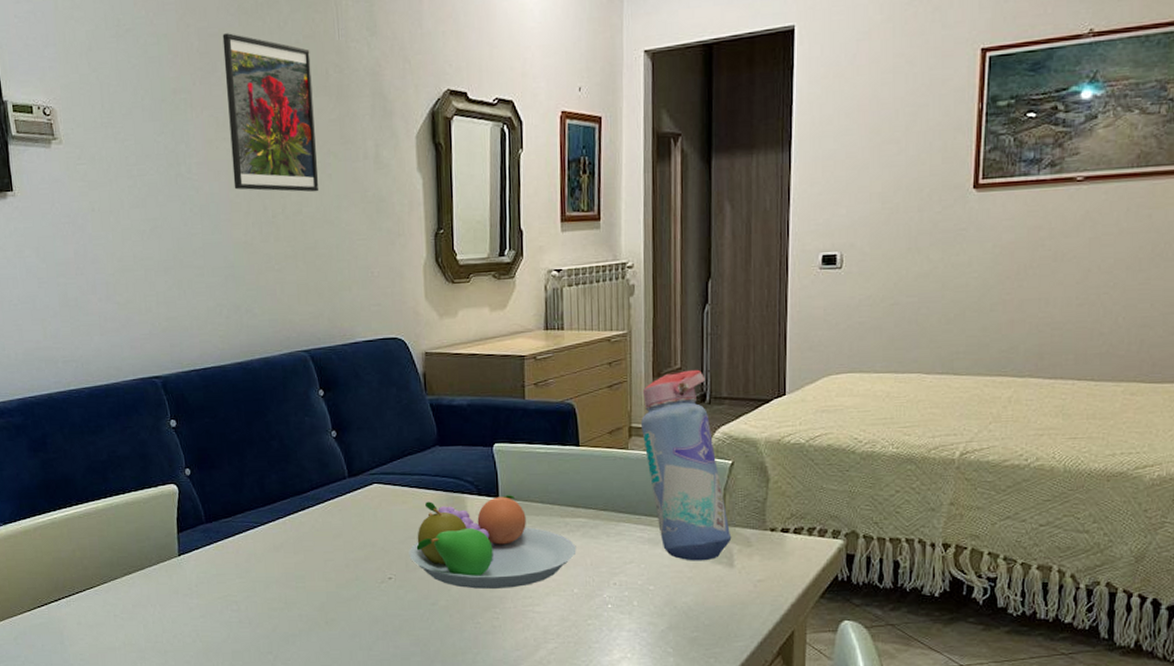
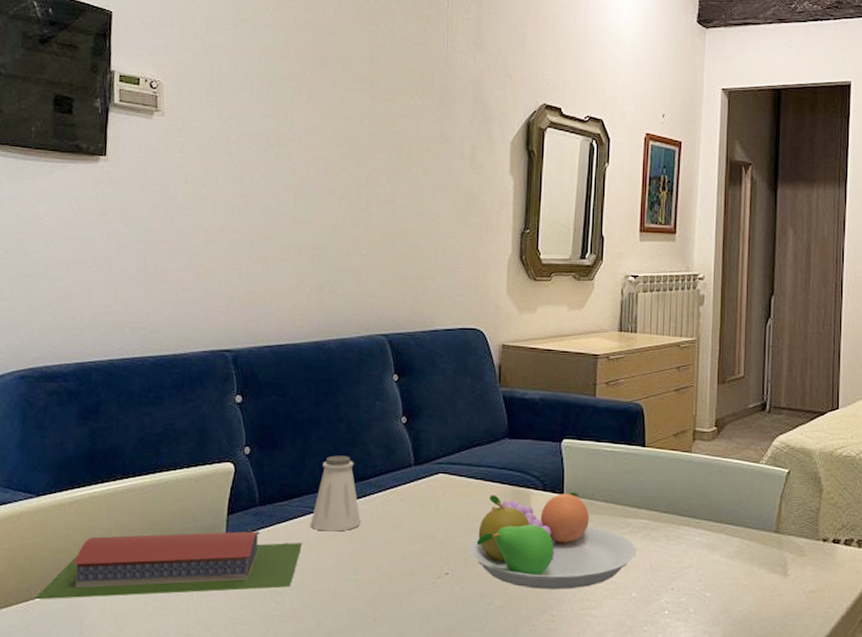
architectural model: none [17,547,251,616] -> present [33,531,302,600]
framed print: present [222,33,318,192] -> none [331,33,419,184]
saltshaker: none [255,471,304,544] -> present [310,455,362,532]
water bottle: present [641,369,732,561] -> none [705,378,786,569]

